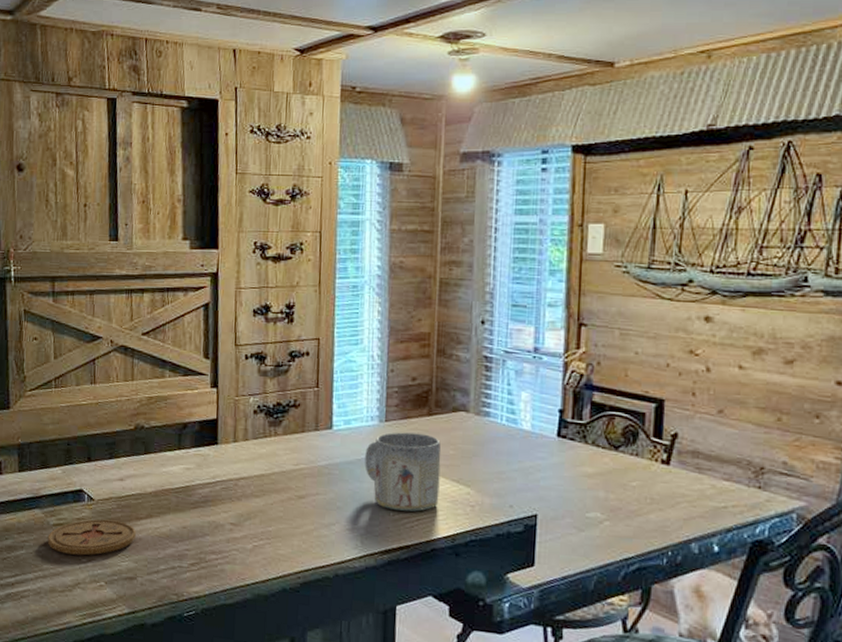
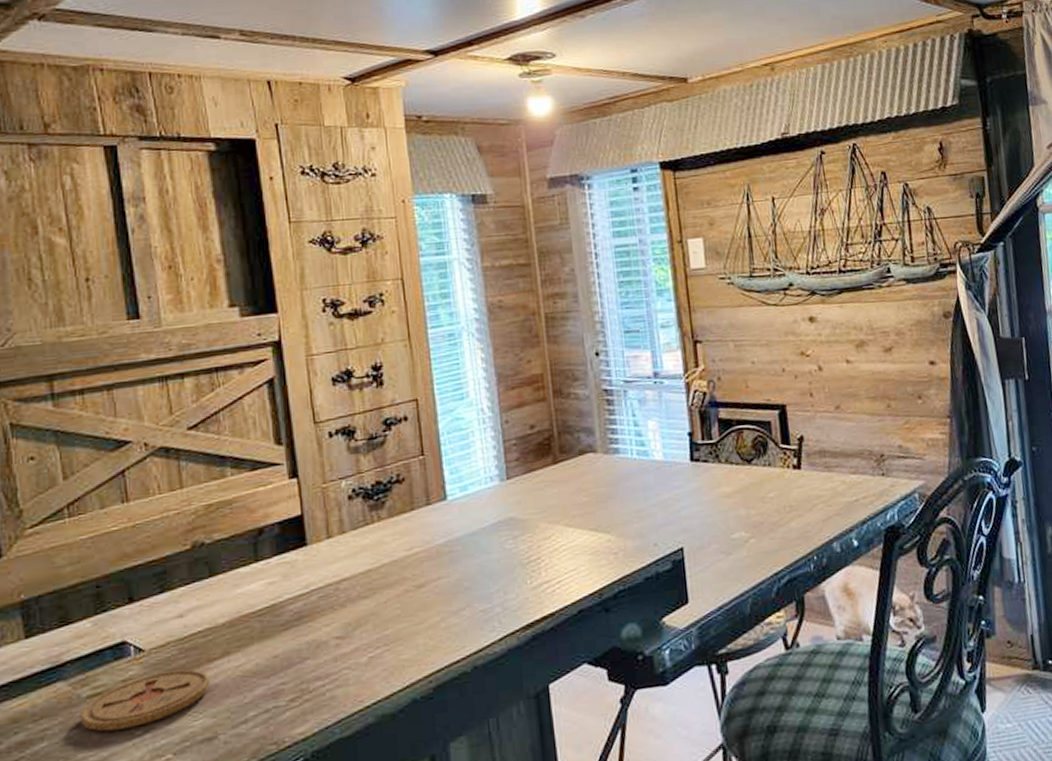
mug: present [365,432,442,512] -> none [489,485,579,578]

